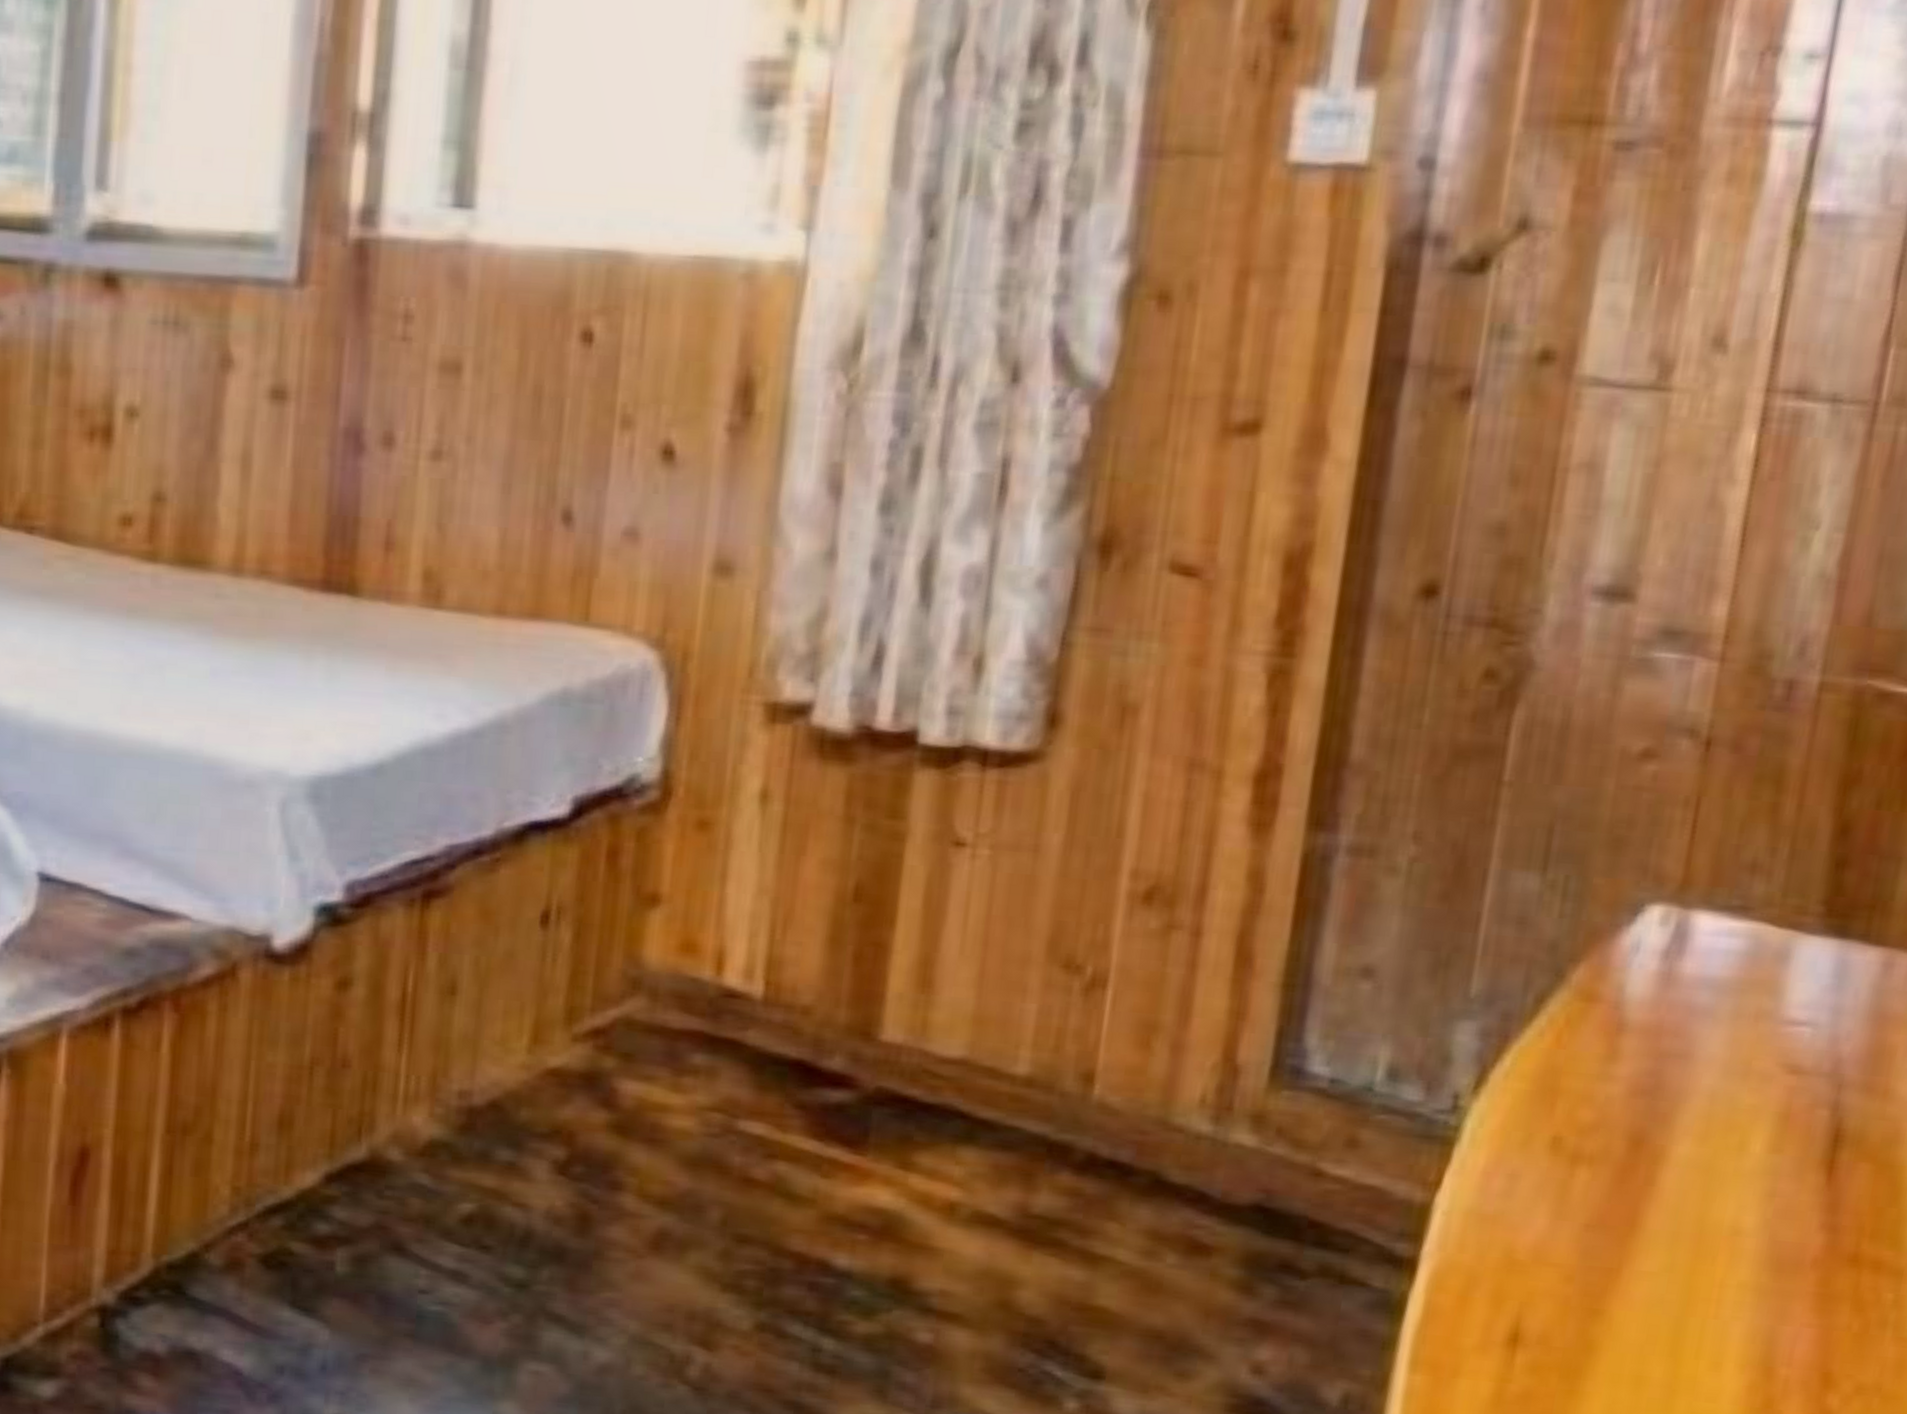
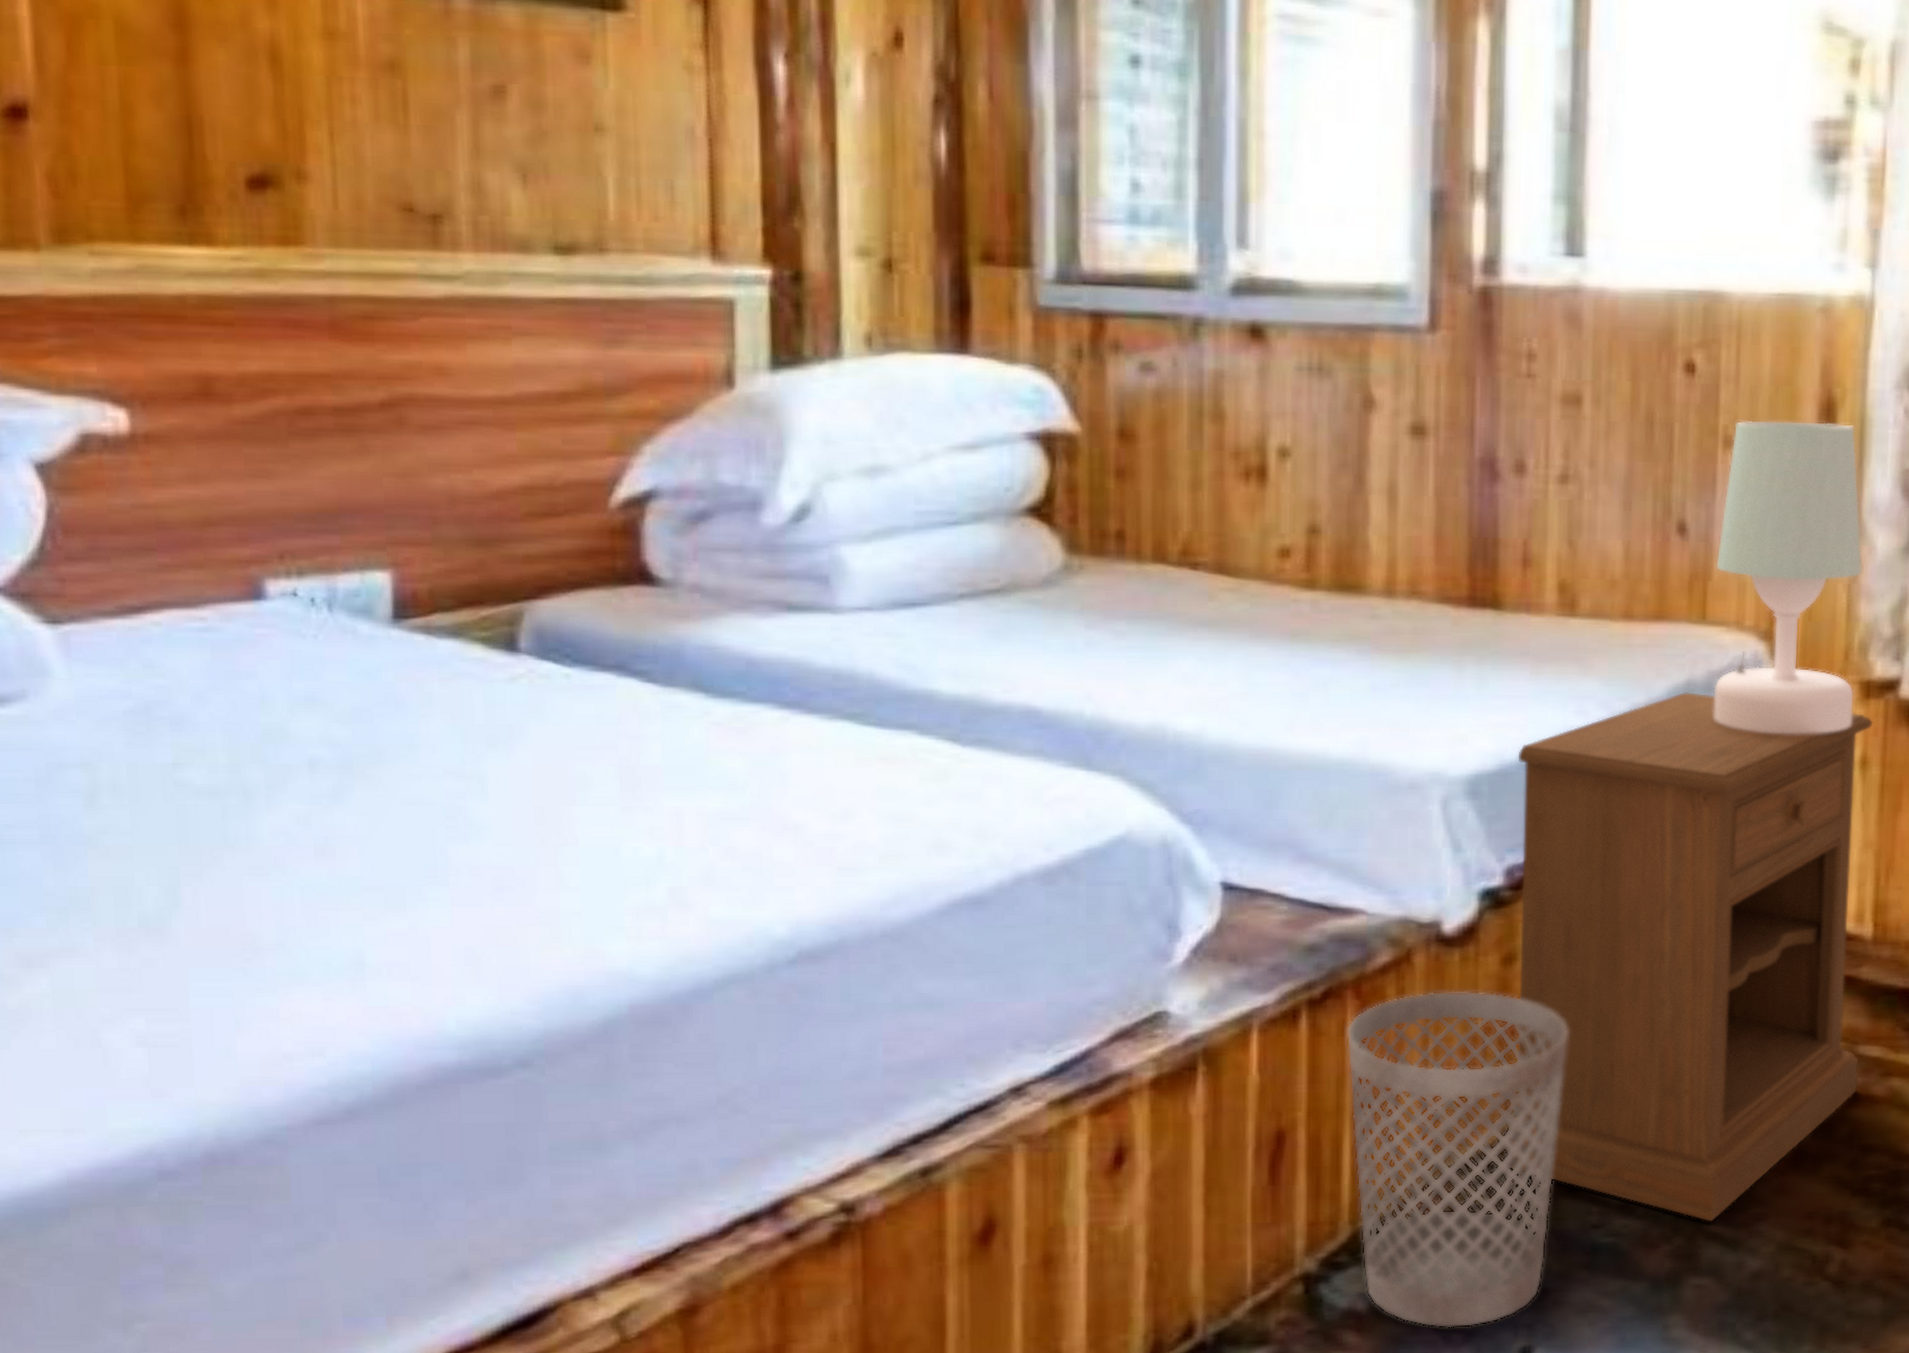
wastebasket: none [160,1011,406,1387] -> present [1346,990,1569,1329]
nightstand: none [331,700,779,1302] -> present [1509,691,1874,1222]
table lamp: none [591,398,777,760] -> present [1712,420,1863,735]

